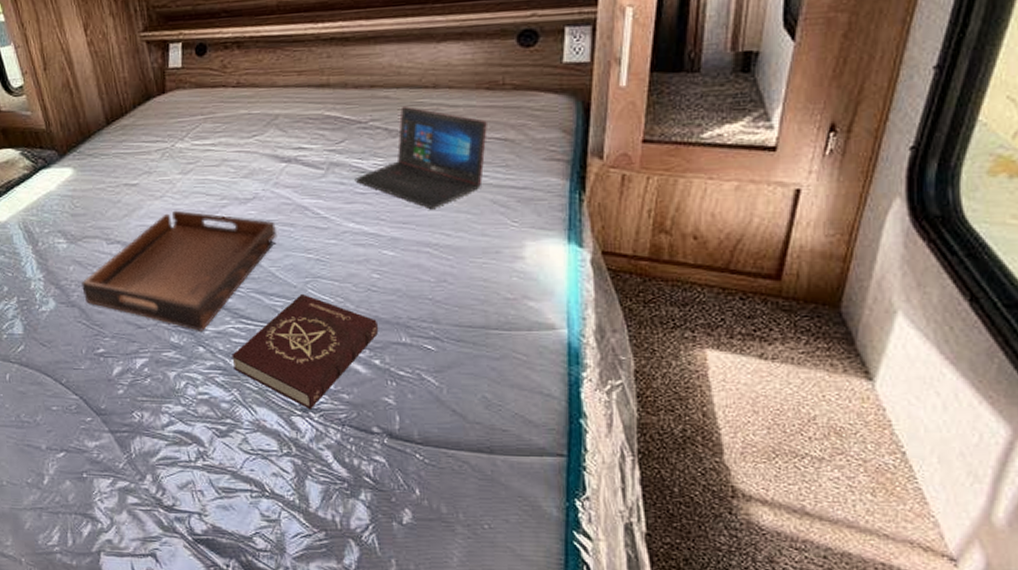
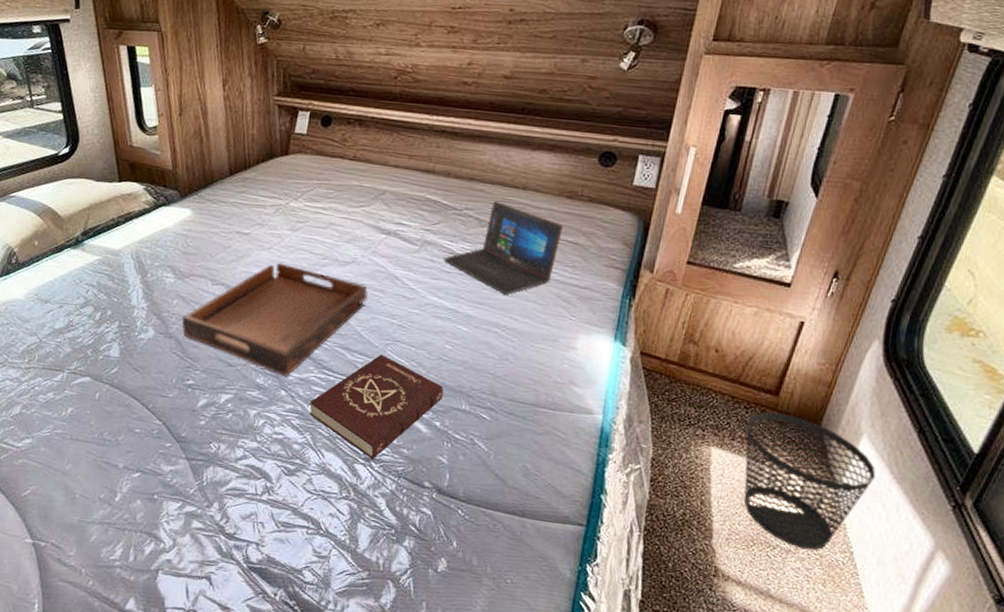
wastebasket: none [746,299,921,455] -> present [744,411,876,551]

